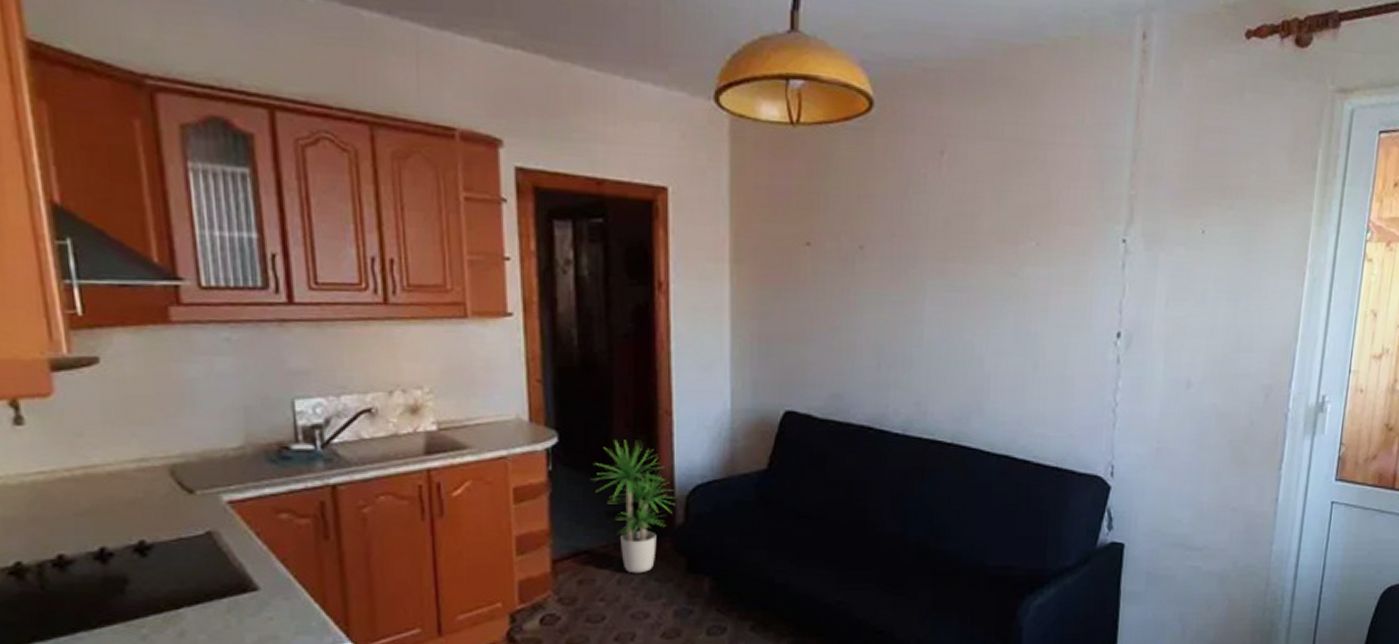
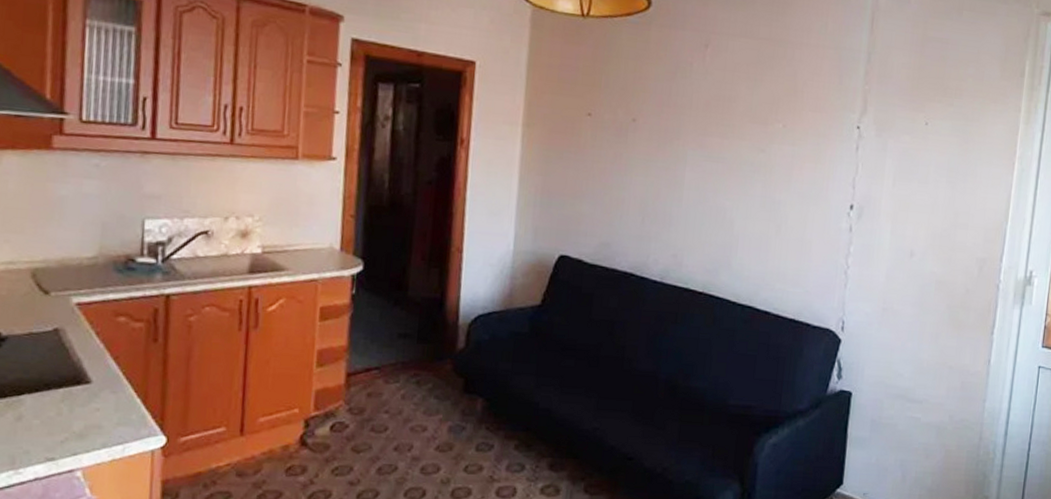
potted plant: present [592,440,676,574] -> none [388,271,459,391]

